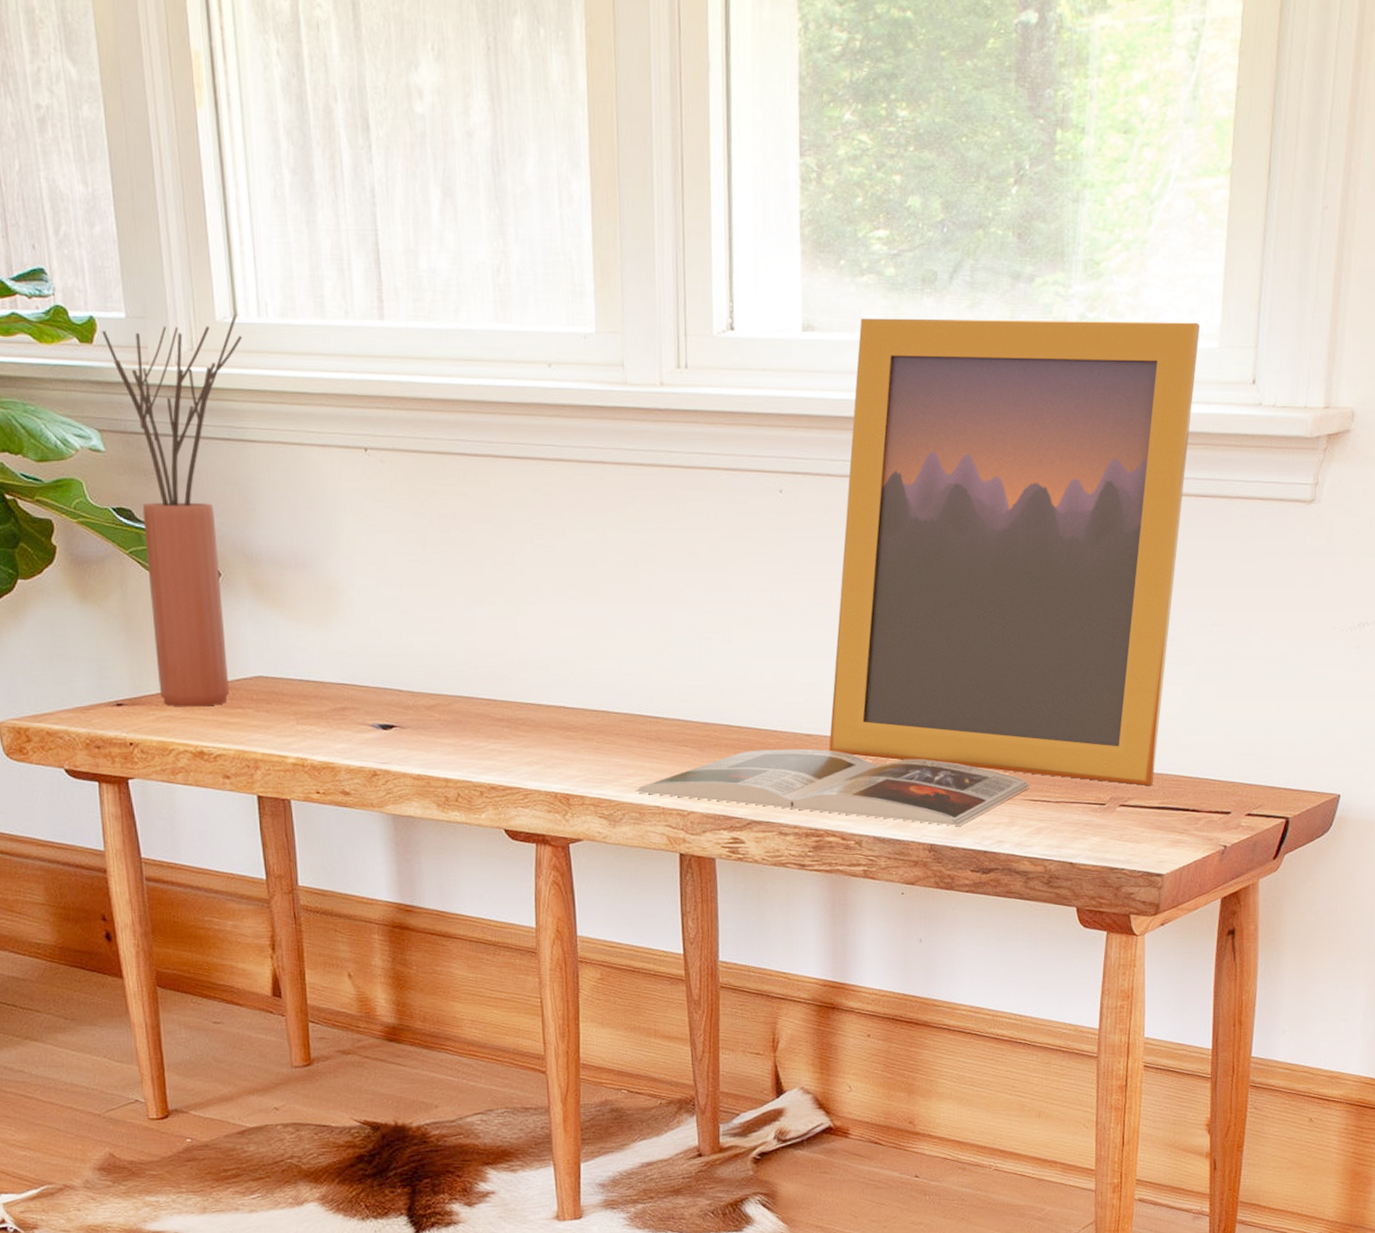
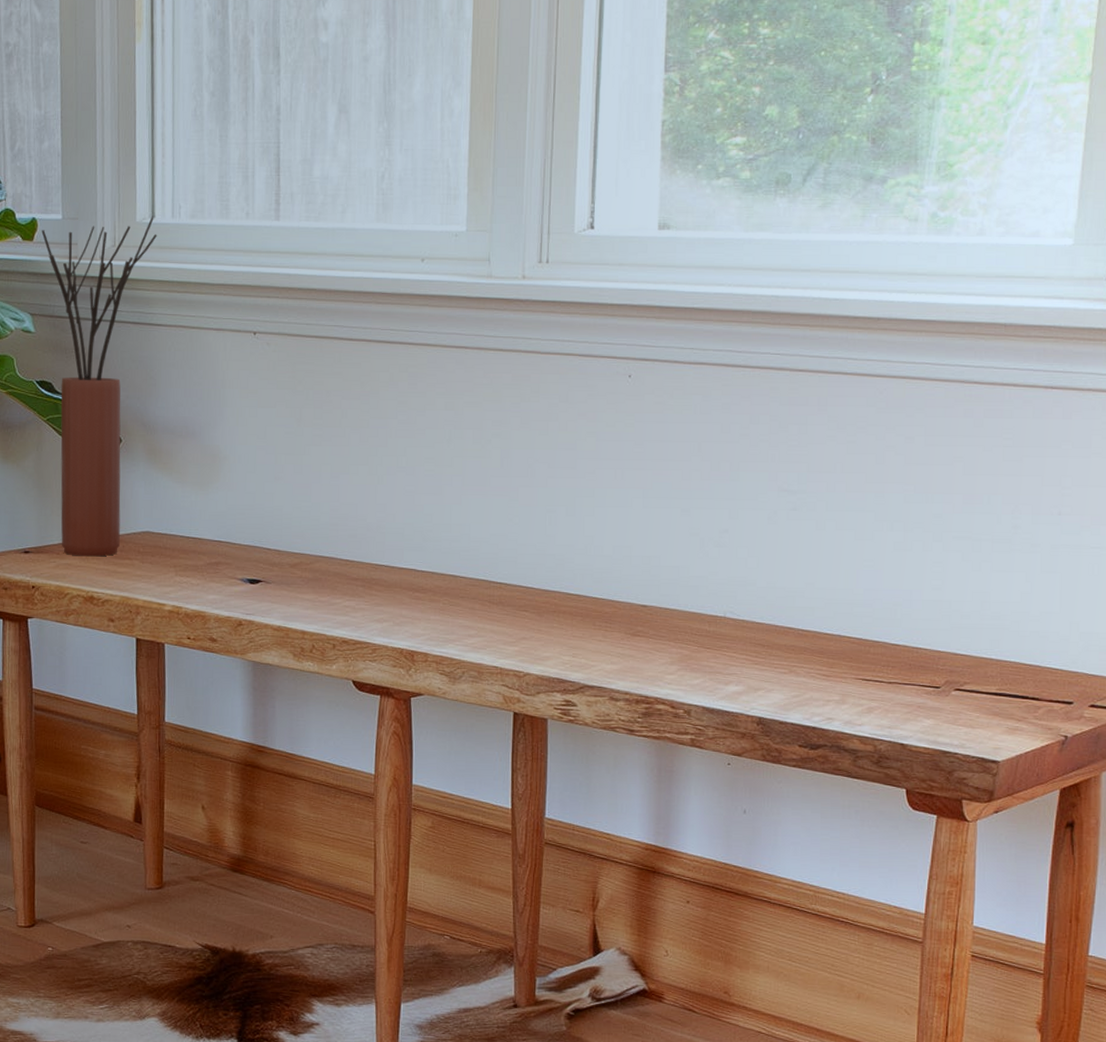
magazine: present [634,748,1032,826] -> none [475,618,865,701]
picture frame: present [829,318,1201,786] -> none [663,217,1055,672]

